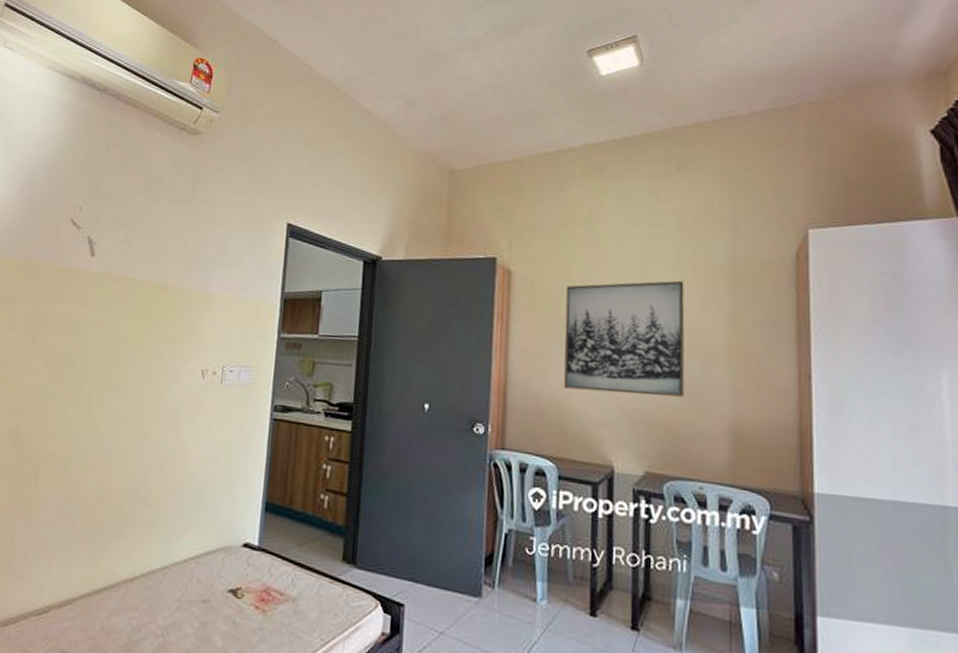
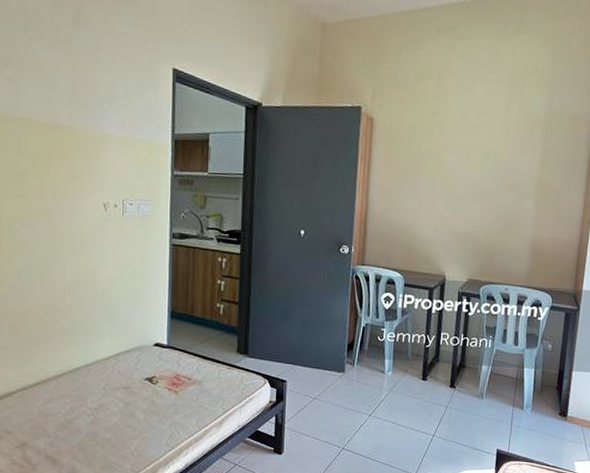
wall art: present [563,280,686,397] -> none [411,129,510,223]

